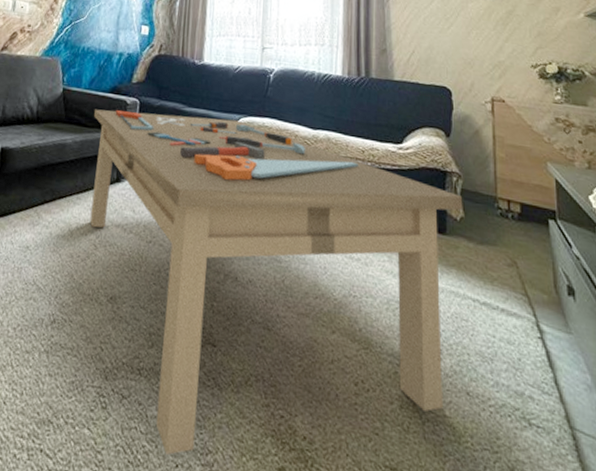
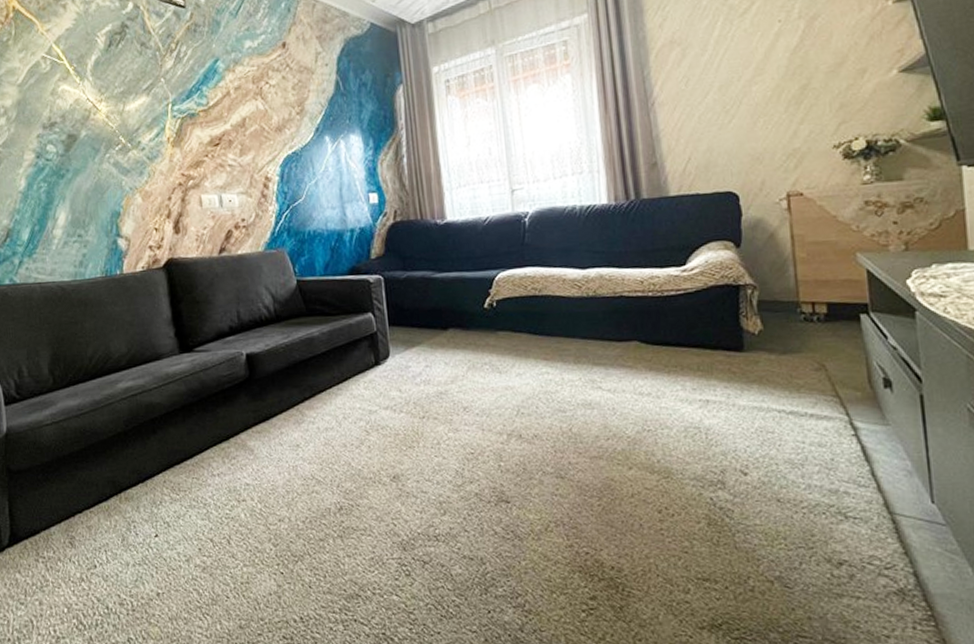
coffee table: present [89,109,463,455] -> none [336,276,761,604]

